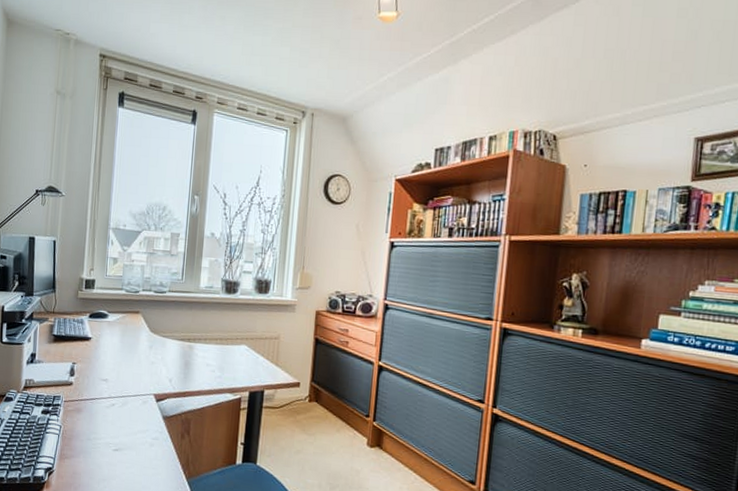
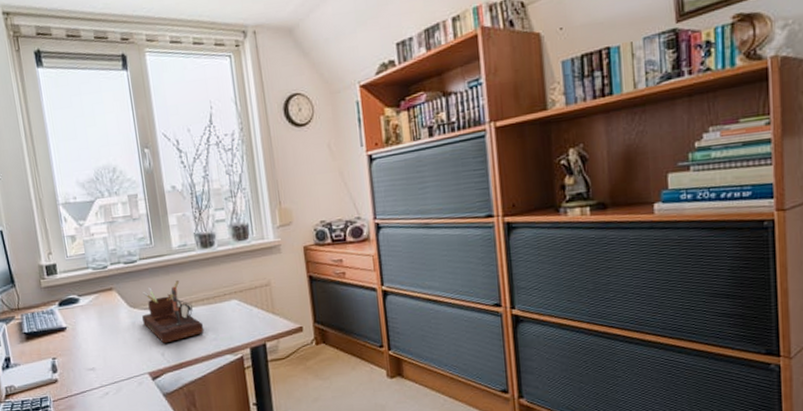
desk organizer: none [159,317,212,372] -> present [142,280,205,344]

